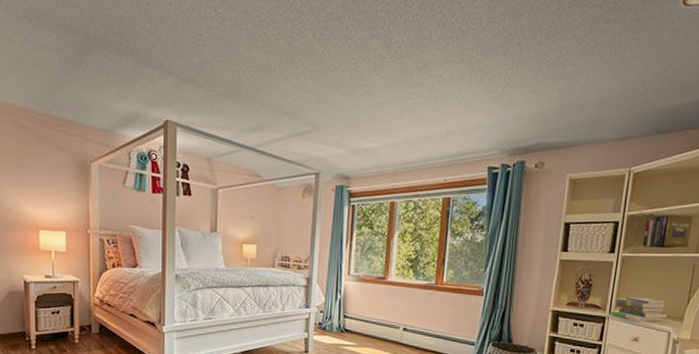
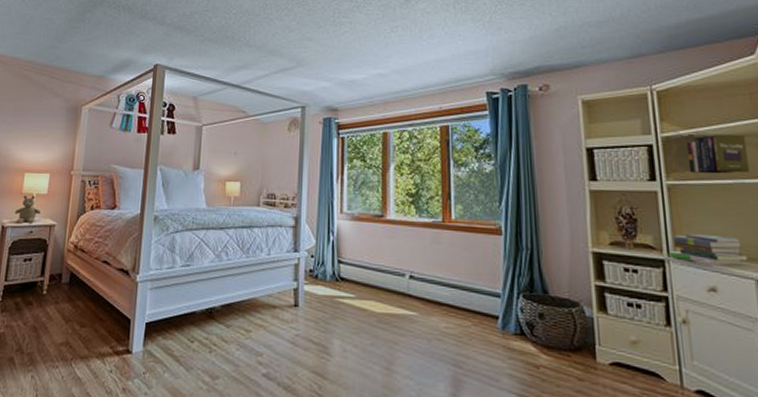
teddy bear: none [34,252,63,280] -> present [14,195,42,225]

